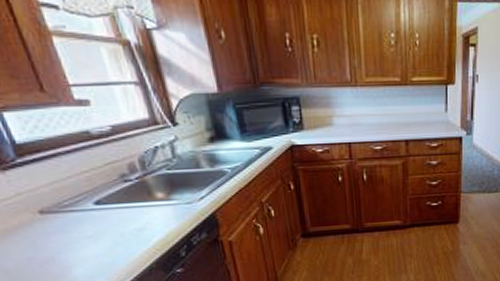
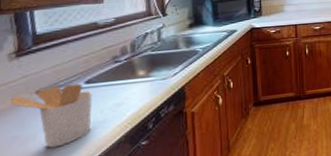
utensil holder: none [11,204,114,272] -> present [9,83,93,149]

